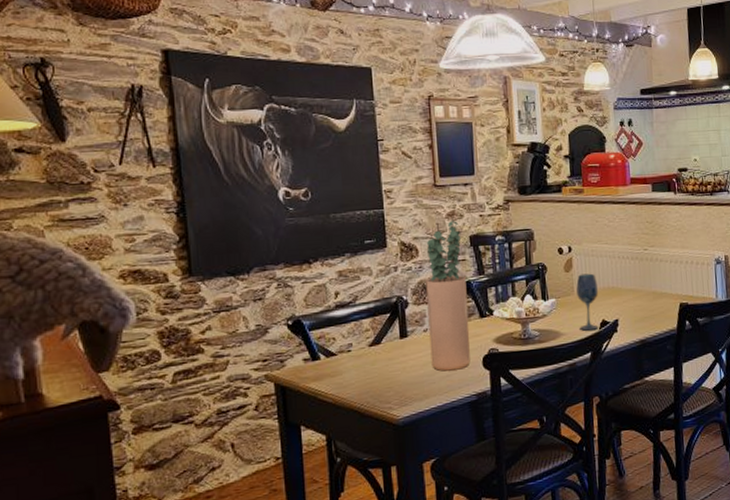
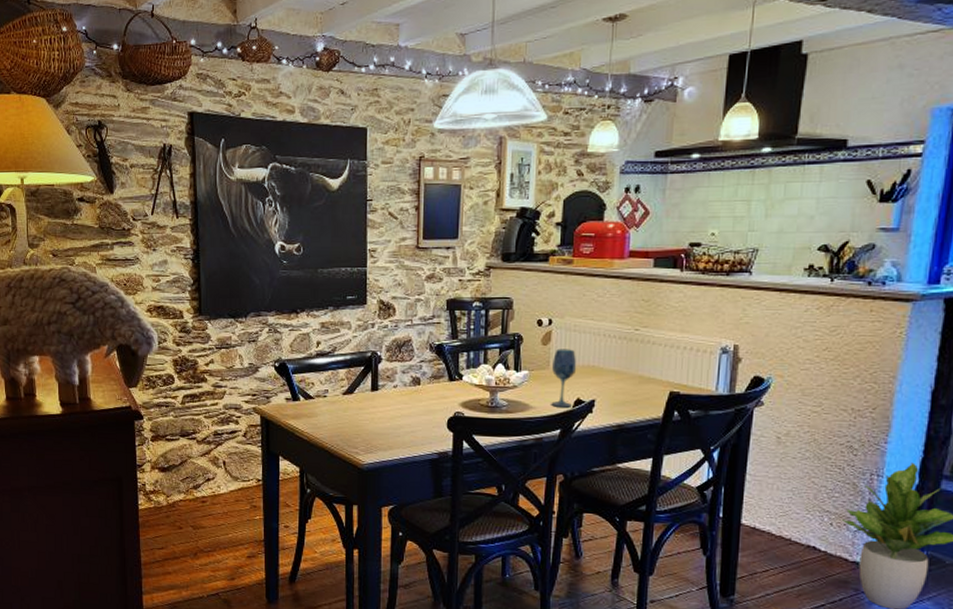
vase: present [425,213,470,372] -> none [398,276,439,428]

